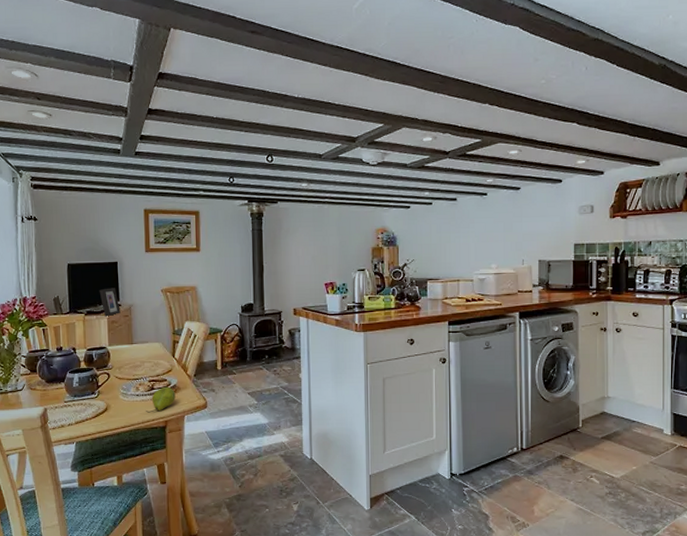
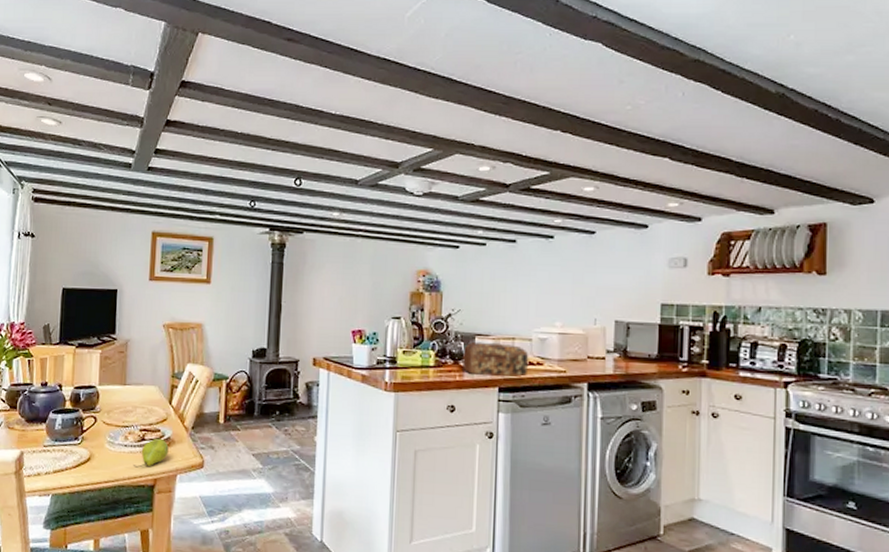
picture frame: present [99,288,121,317] -> none [94,318,116,352]
bread loaf: none [417,285,472,312] -> present [462,341,529,377]

